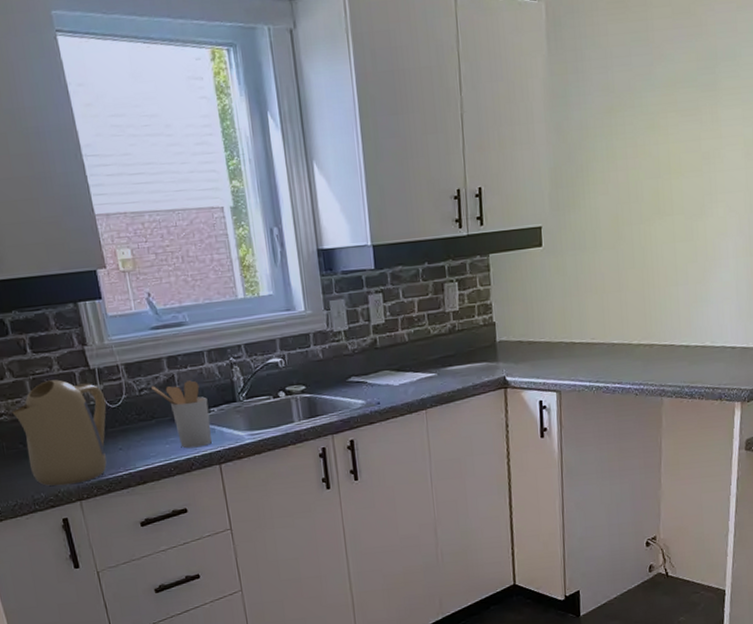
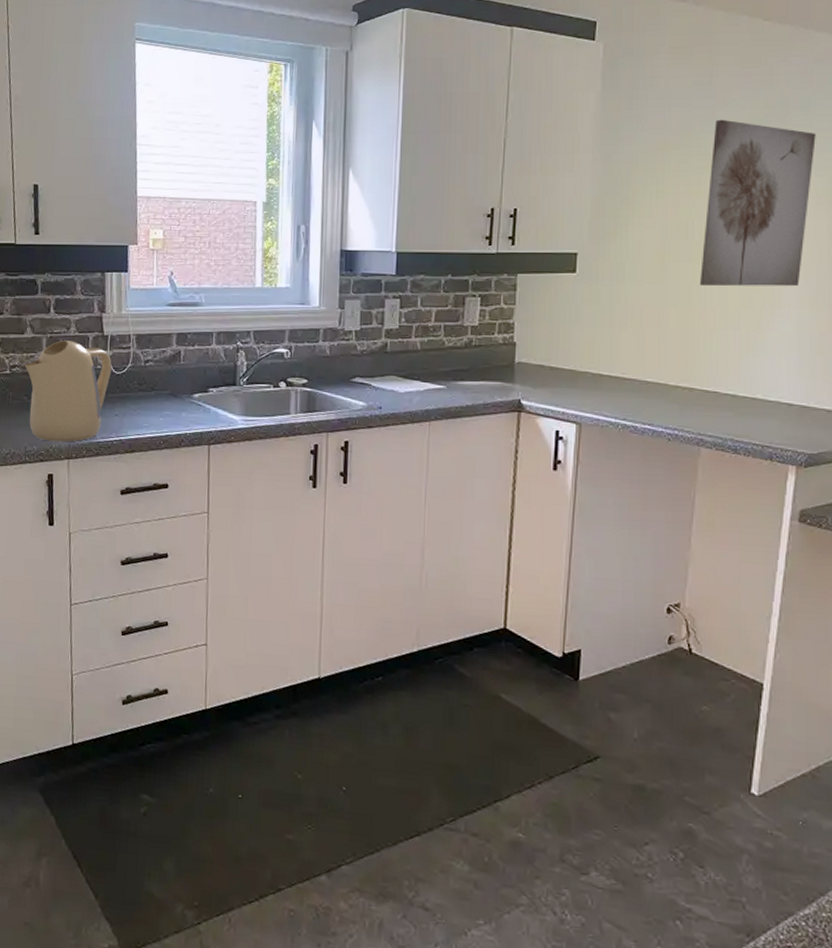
utensil holder: present [151,380,212,449] -> none [157,358,209,425]
wall art: none [651,75,742,247] -> present [699,119,816,287]

